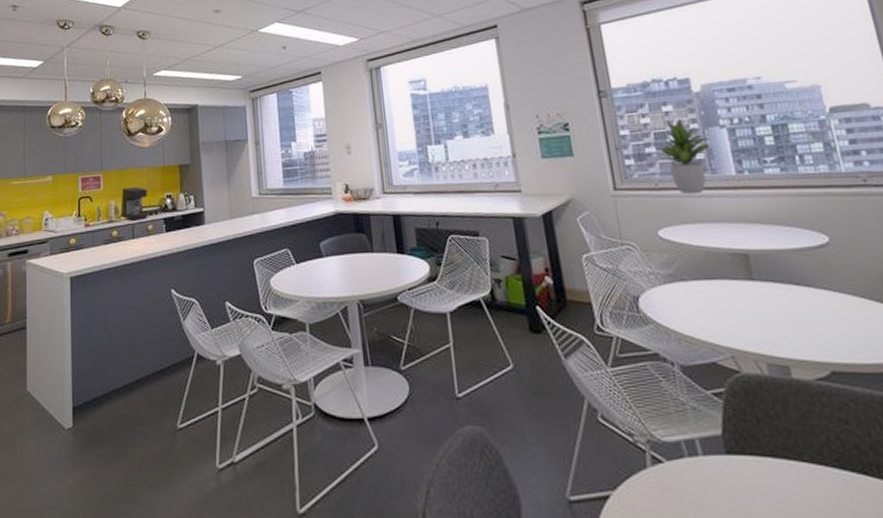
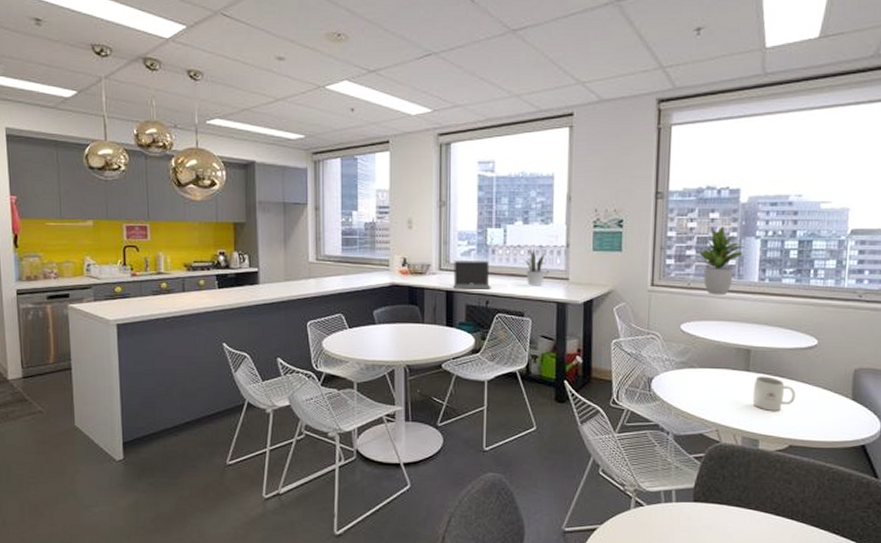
coffee maker: present [121,187,148,221] -> none [170,241,199,274]
laptop: none [397,180,440,212] -> present [453,261,491,290]
potted plant: none [469,161,495,202] -> present [523,248,545,286]
mug: none [763,284,822,328] -> present [752,376,796,411]

